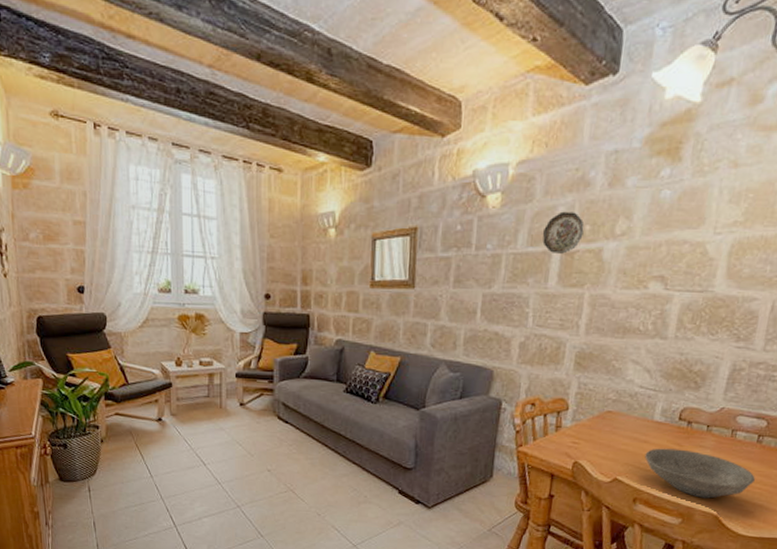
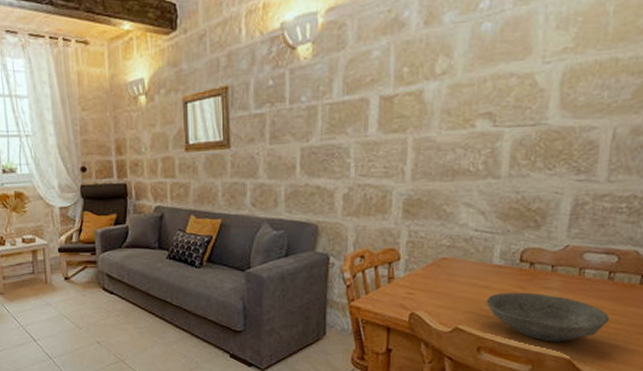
decorative plate: present [542,211,585,254] -> none [358,55,402,100]

